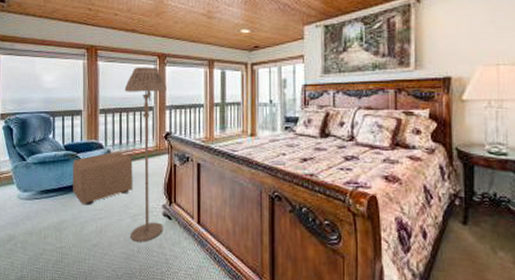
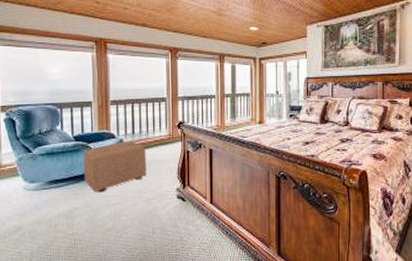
floor lamp: present [124,67,166,242] -> none [136,60,179,223]

